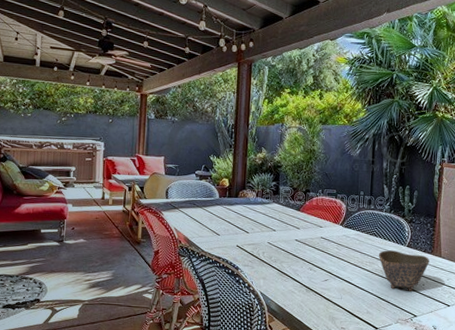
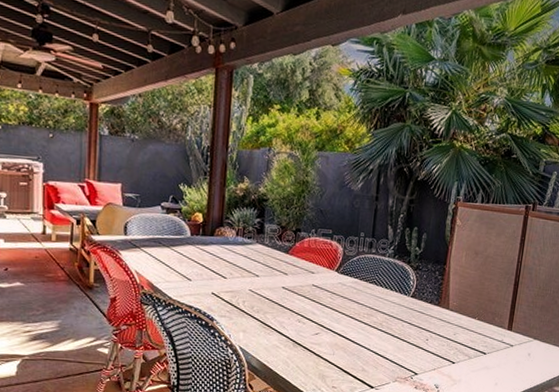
bowl: present [378,250,429,291] -> none [378,300,435,347]

